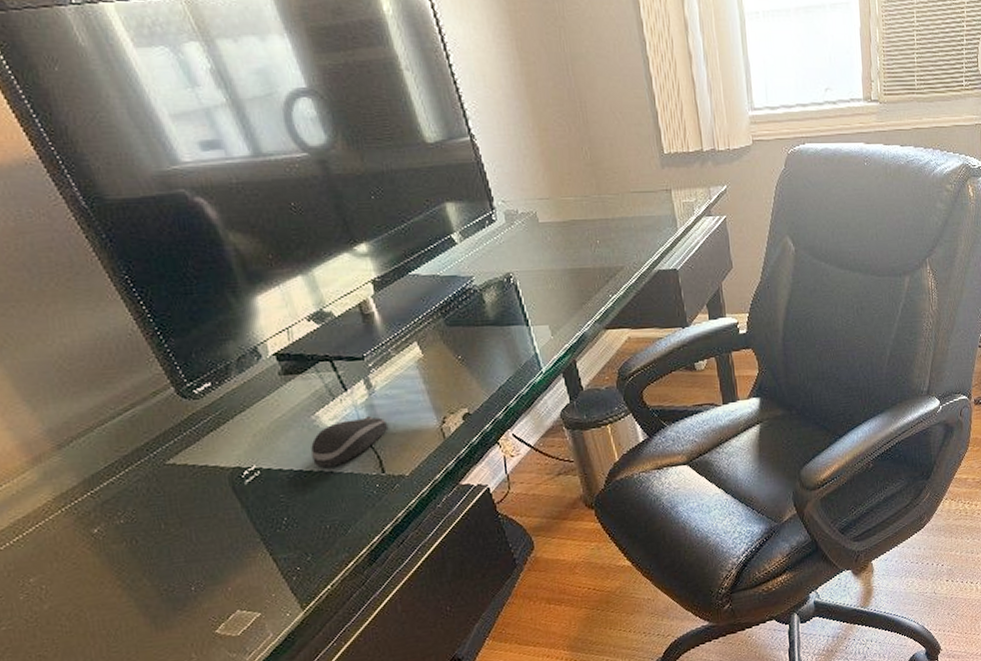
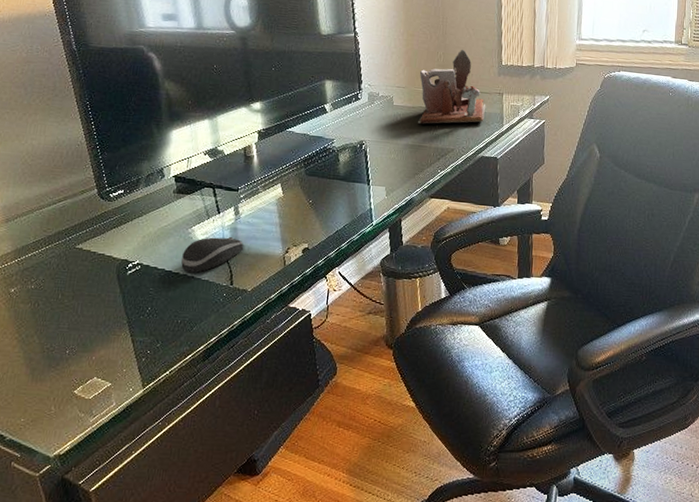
desk organizer: none [564,140,654,242] -> present [418,49,486,124]

